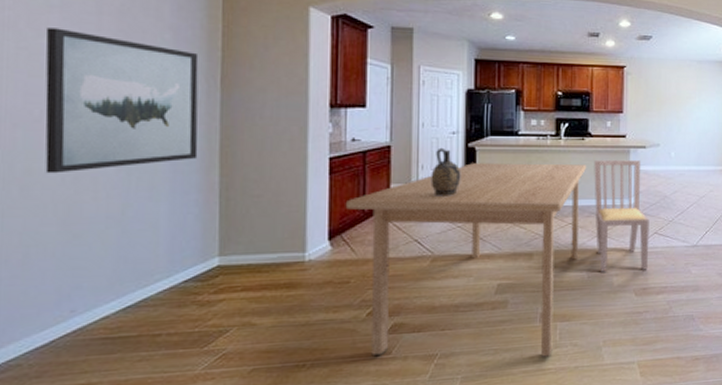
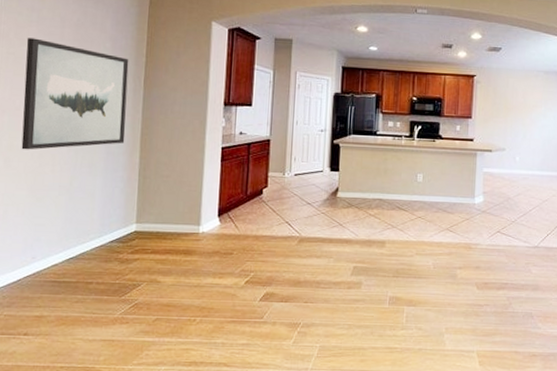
table: present [345,163,587,358] -> none [232,158,437,338]
ceramic jug: present [431,147,461,196] -> none [301,143,327,186]
dining chair: present [594,160,650,272] -> none [442,161,493,266]

